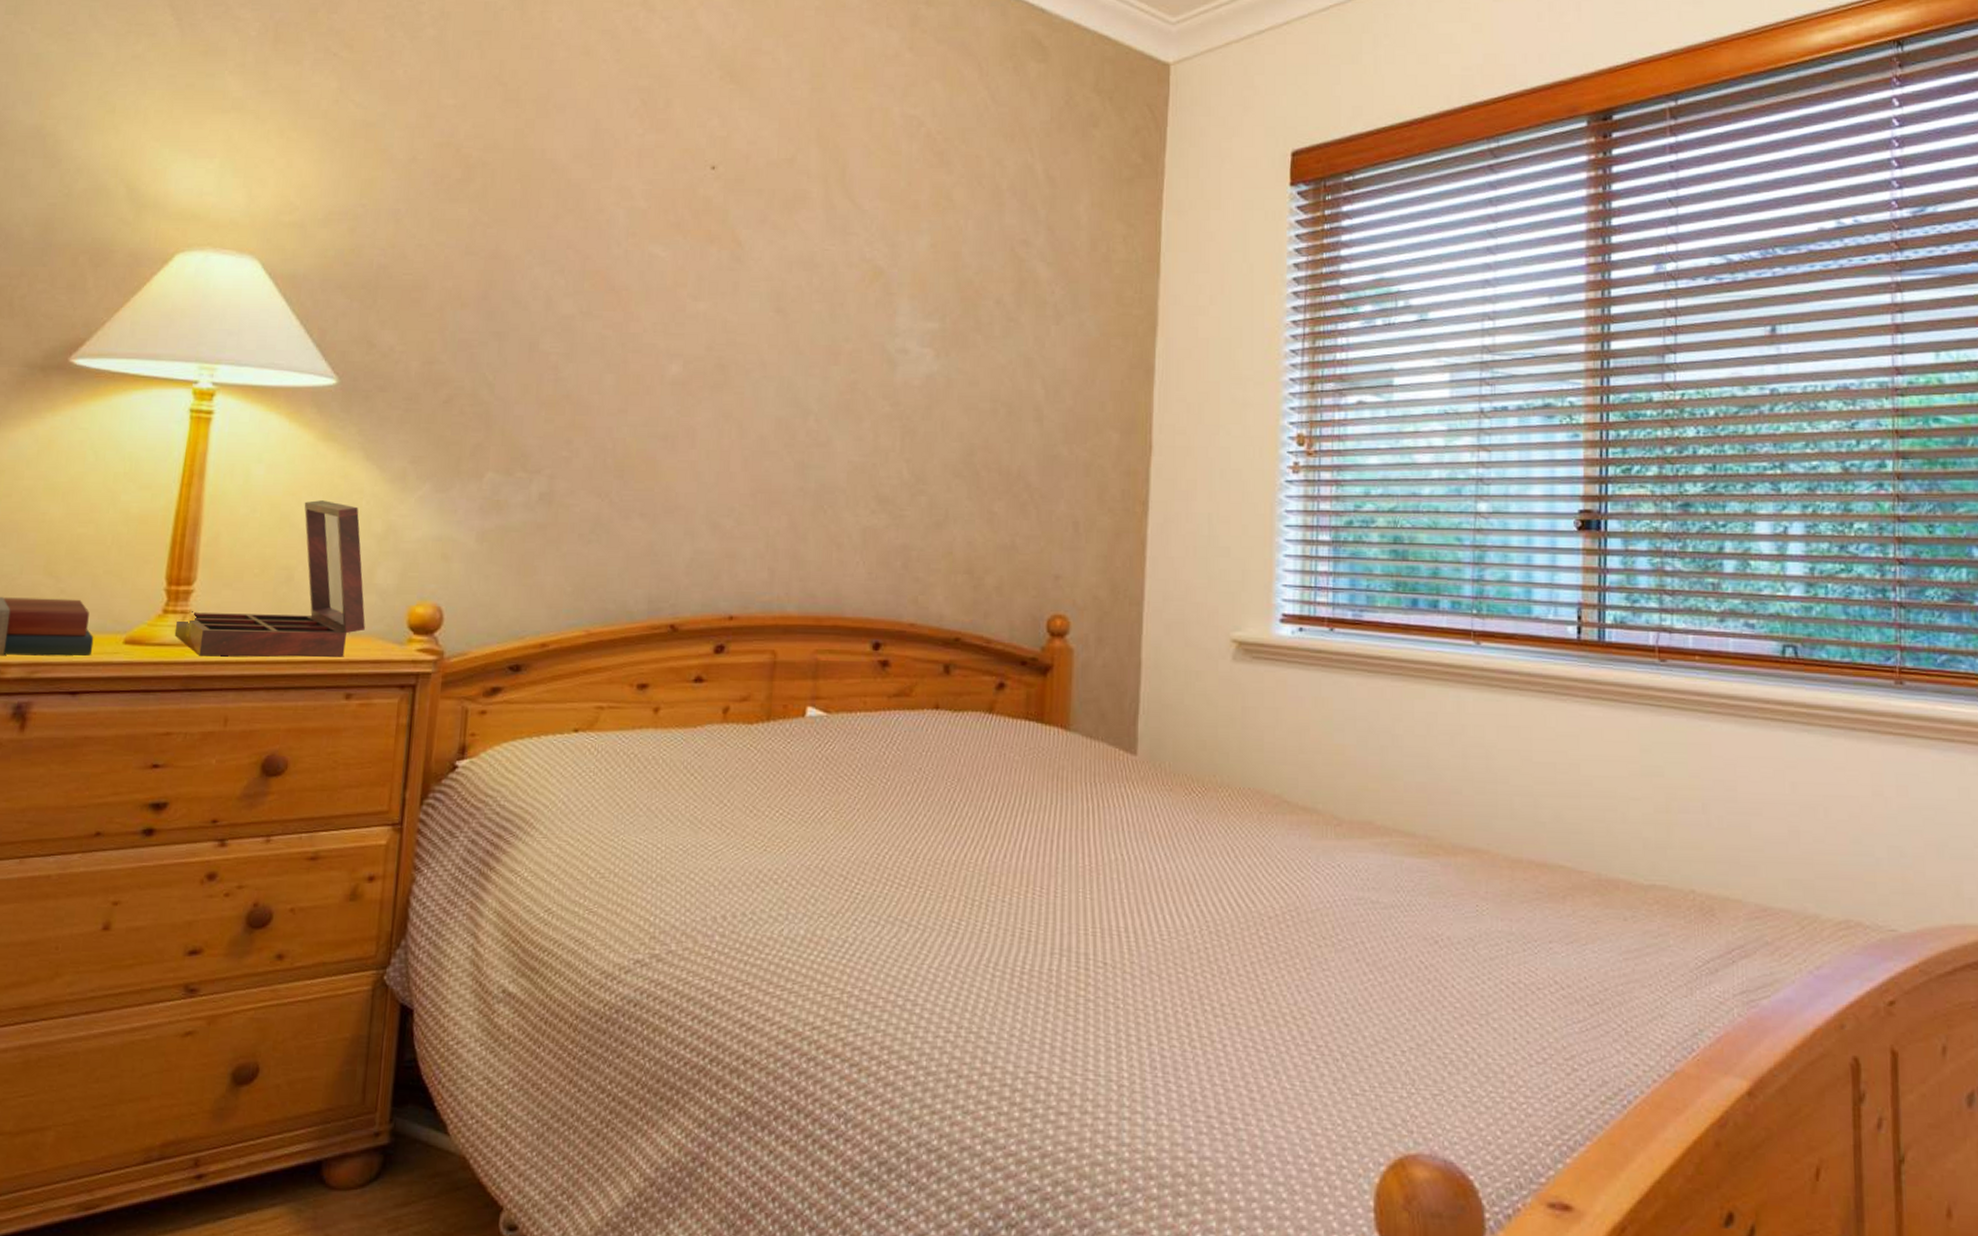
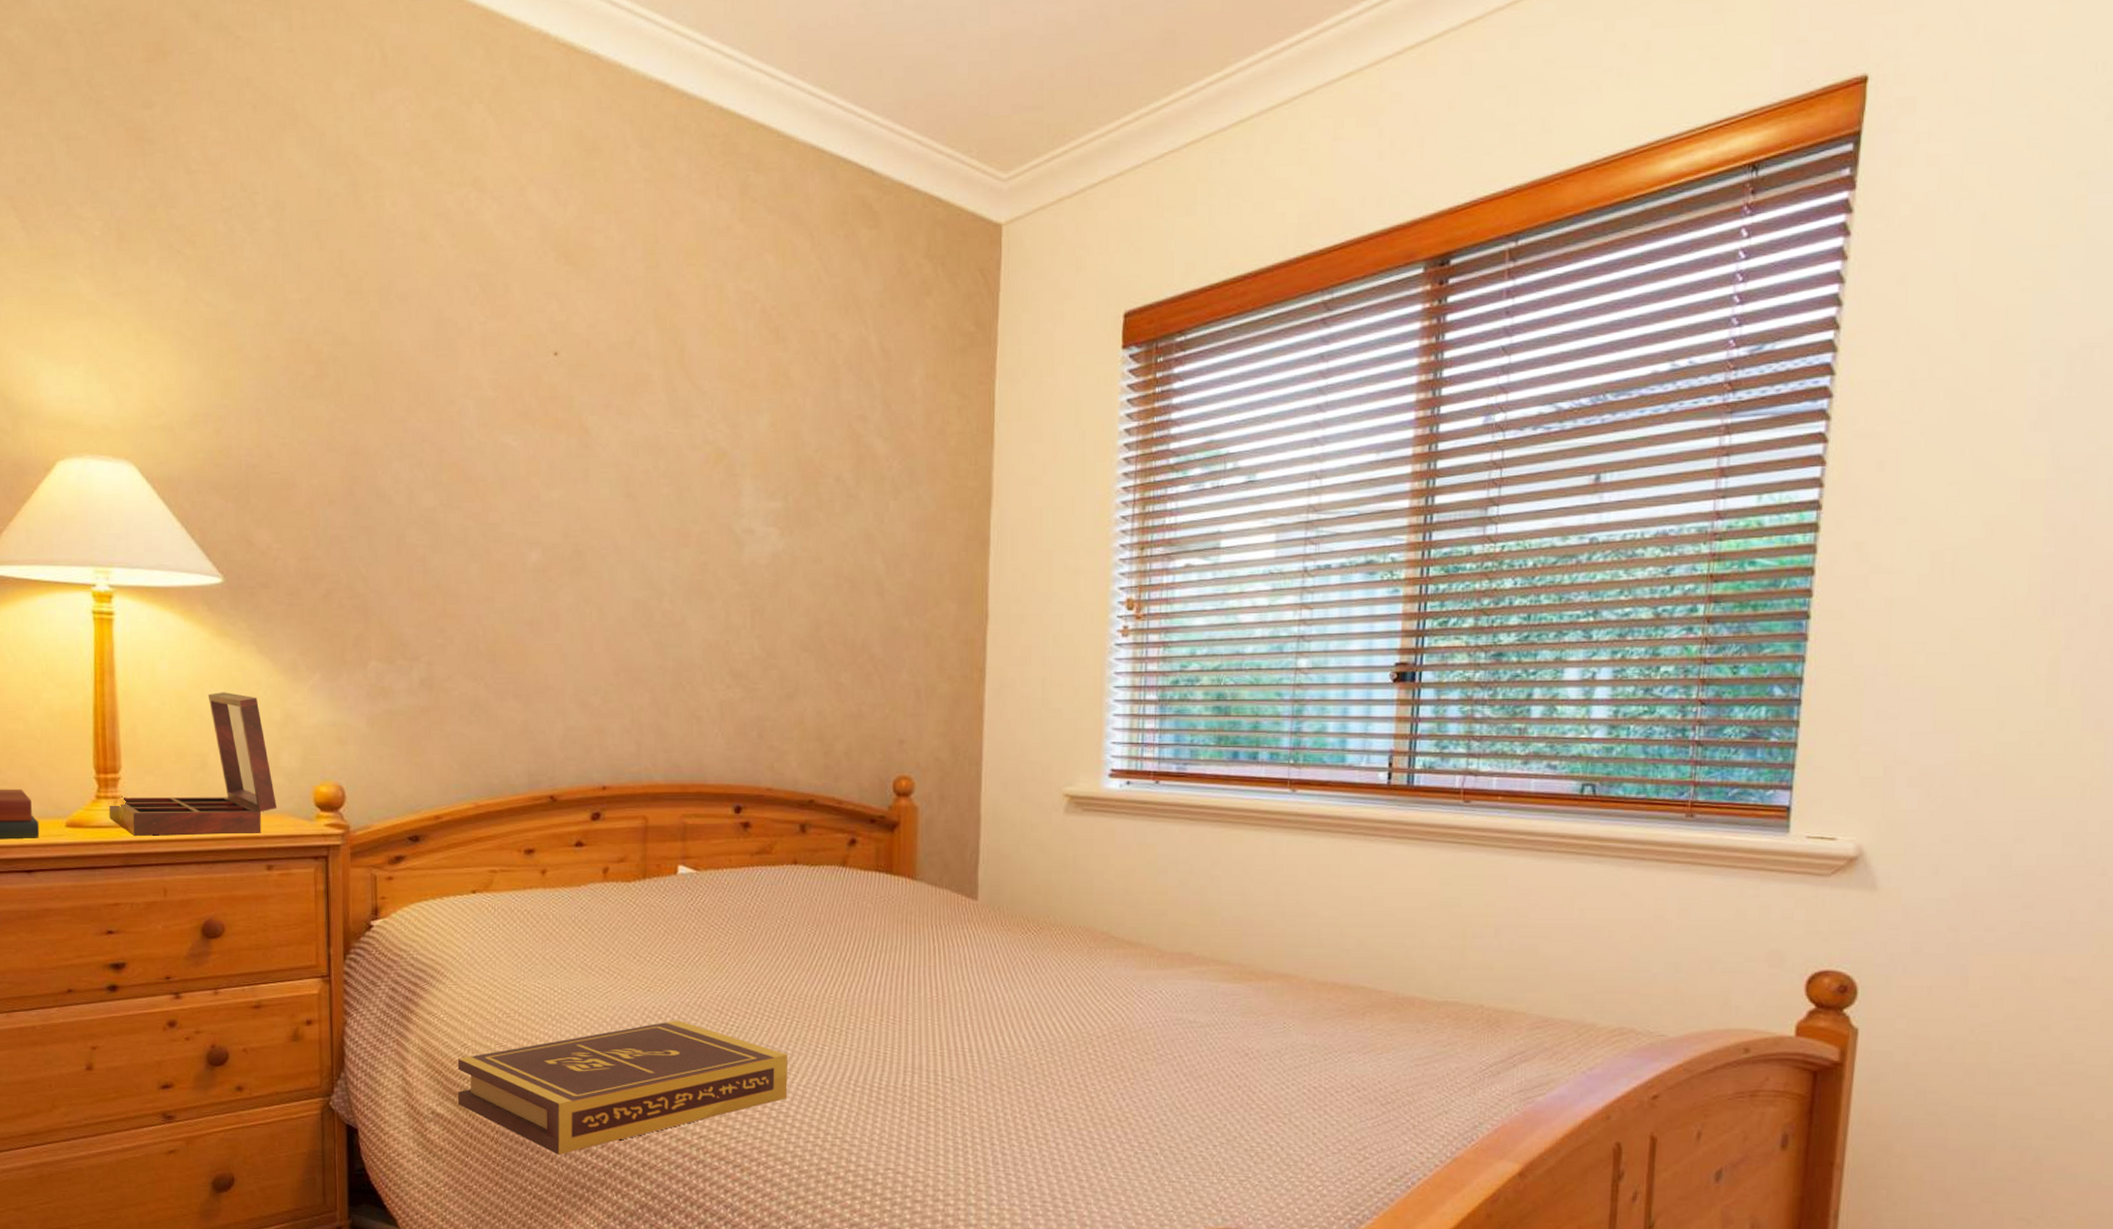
book: none [533,886,920,1047] -> present [457,1020,788,1155]

